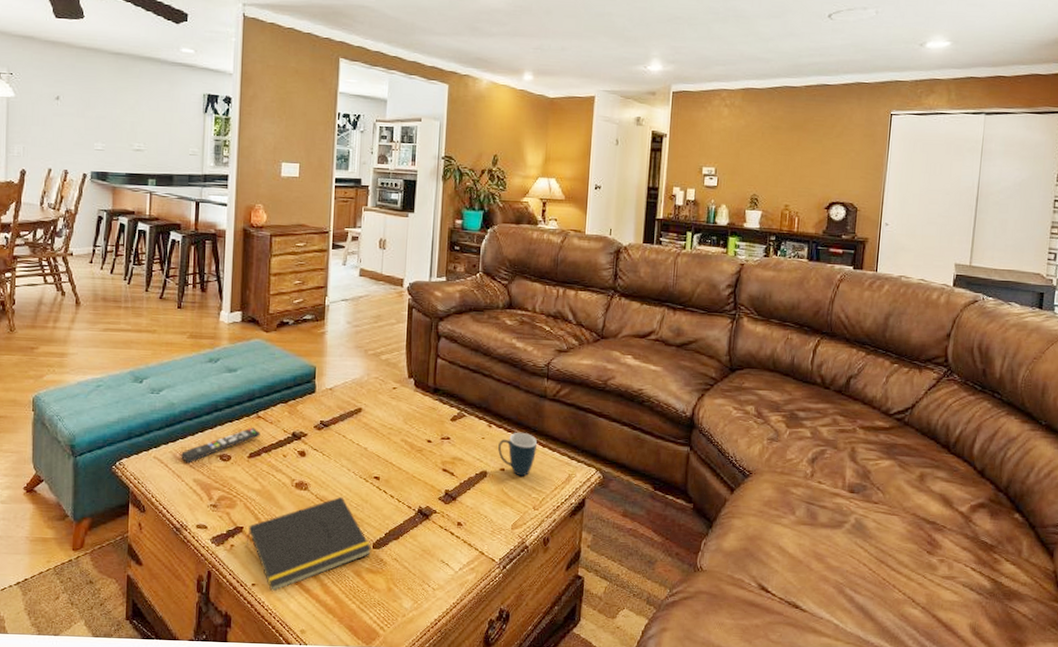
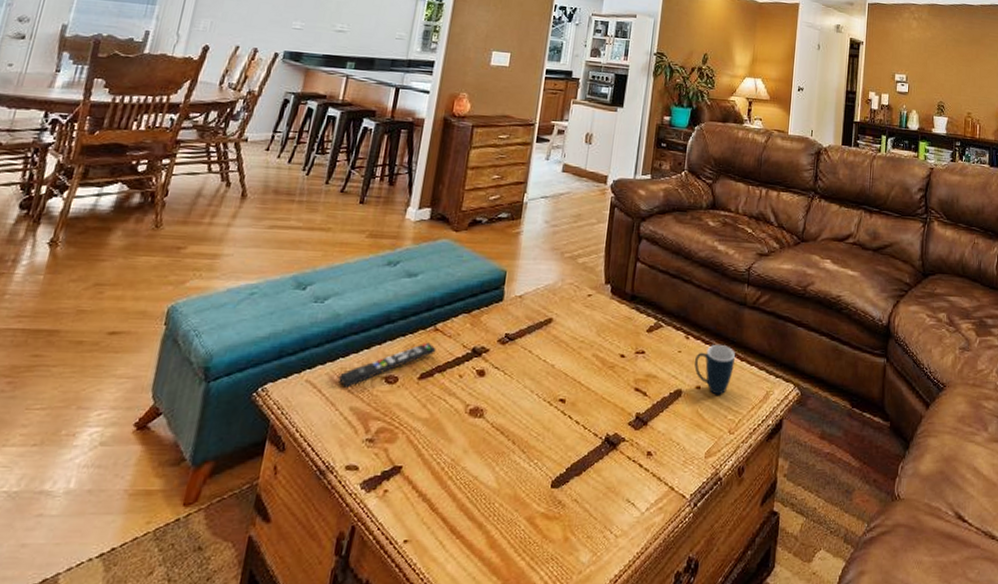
notepad: present [246,496,373,592] -> none [402,424,551,550]

